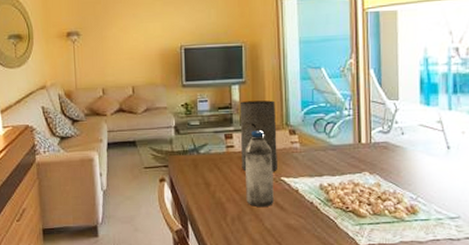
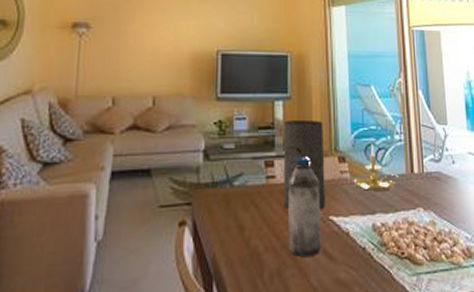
candle holder: none [303,118,346,158] -> present [353,143,399,191]

